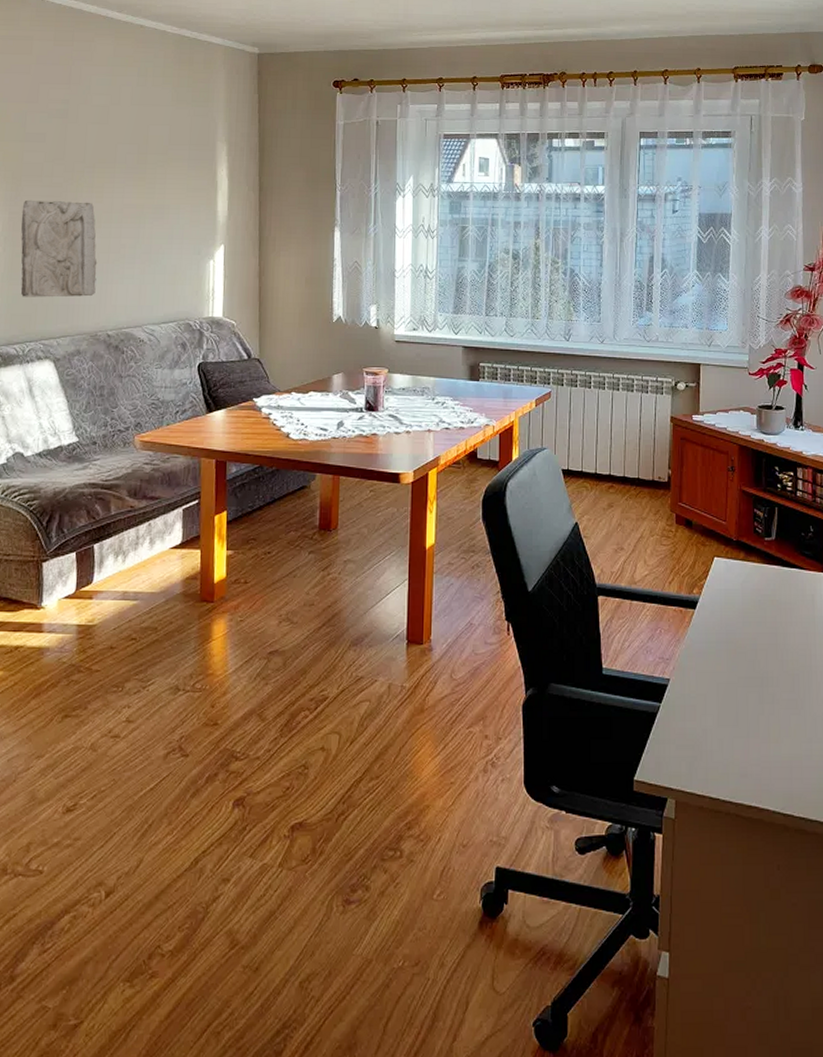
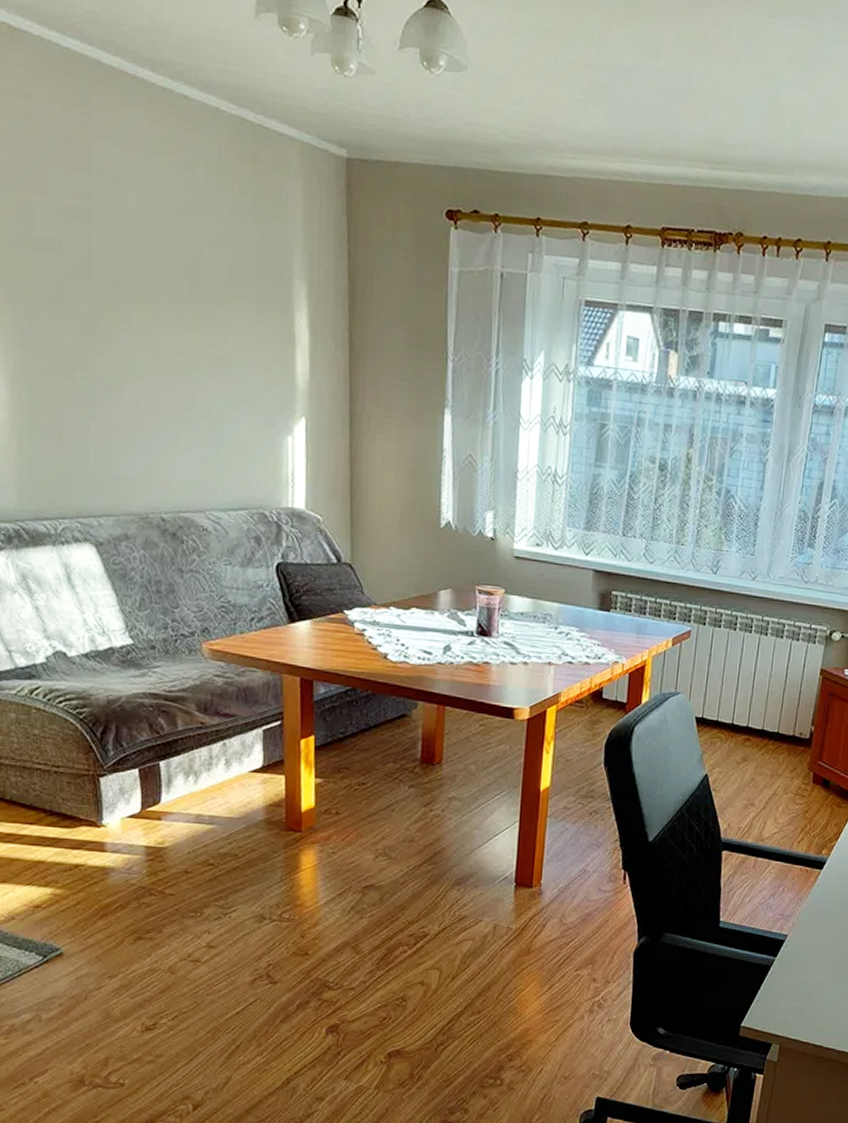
relief panel: present [20,199,98,298] -> none [38,331,143,469]

